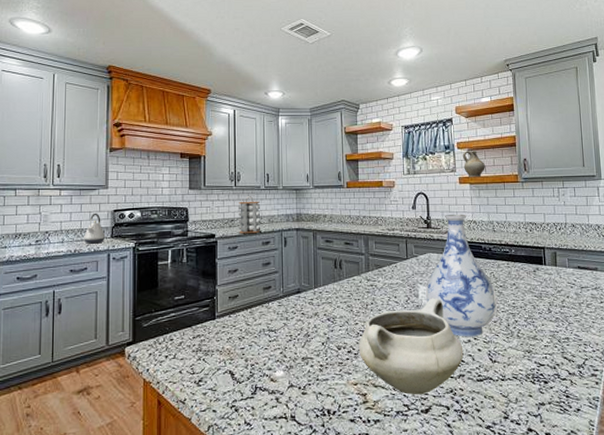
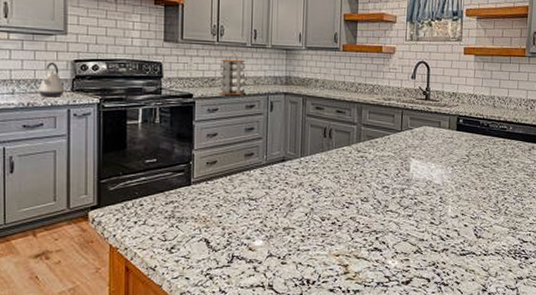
ceramic bowl: present [358,298,464,395] -> none [343,172,450,267]
vase: present [425,214,497,337] -> none [416,86,489,213]
ceramic jug: present [462,150,486,178] -> none [470,18,494,49]

